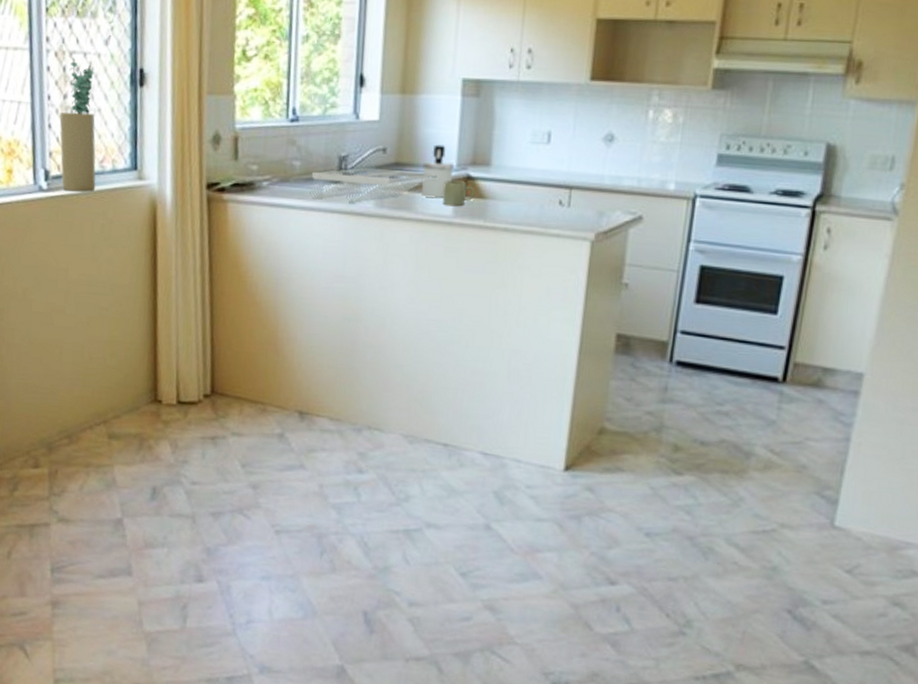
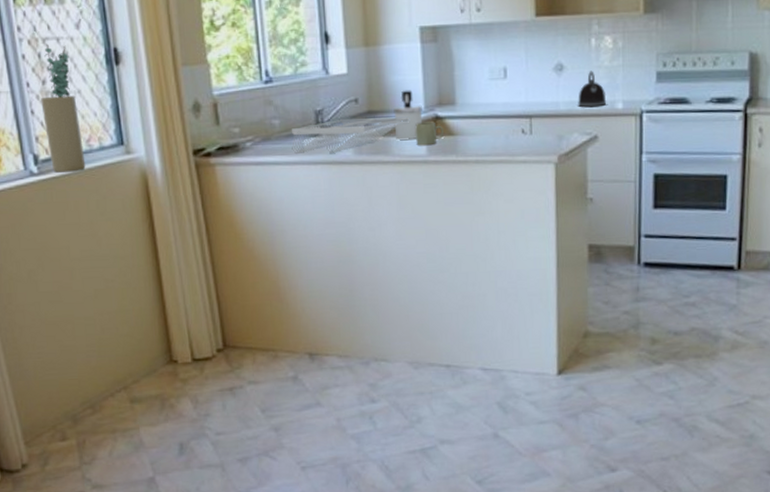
kettle: none [625,145,658,186] -> present [578,70,607,108]

